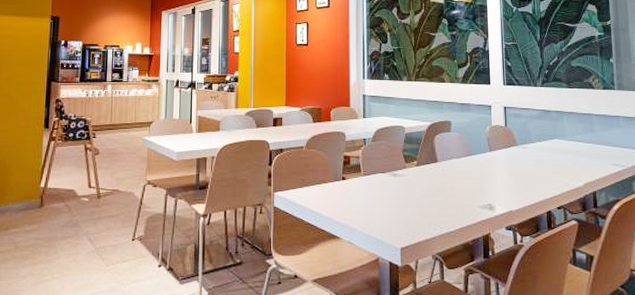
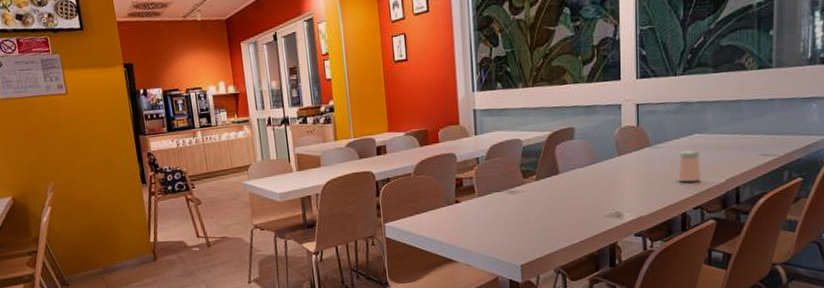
salt shaker: none [542,154,562,183] -> present [678,150,701,183]

